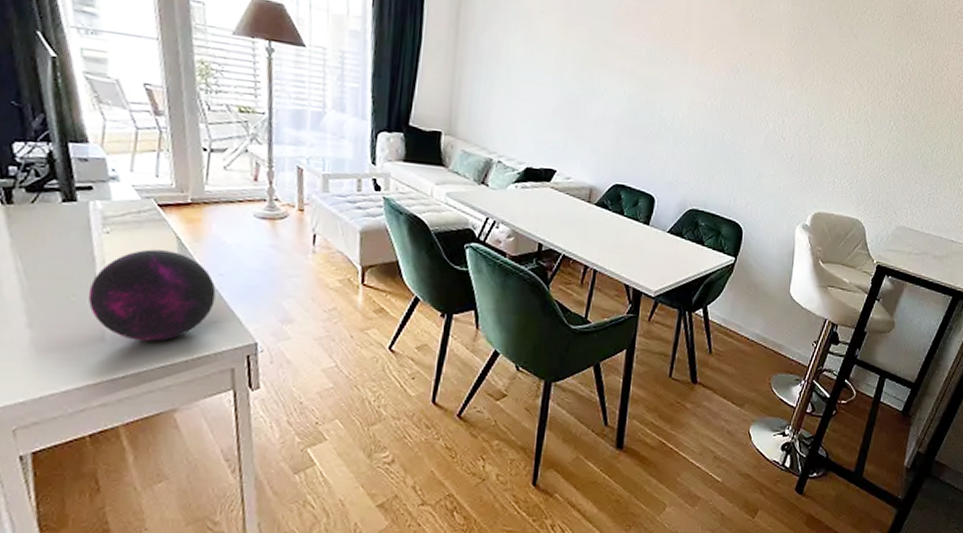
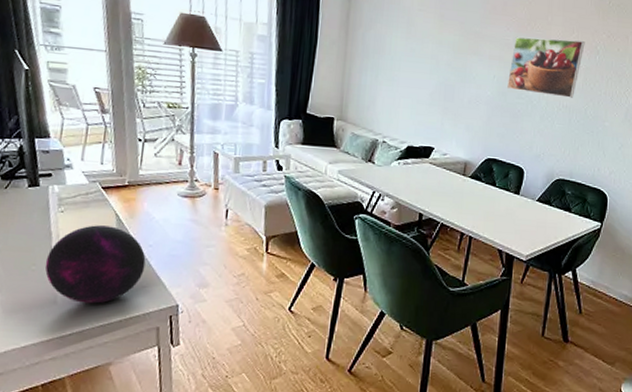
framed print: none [637,49,725,121] -> present [506,37,585,98]

